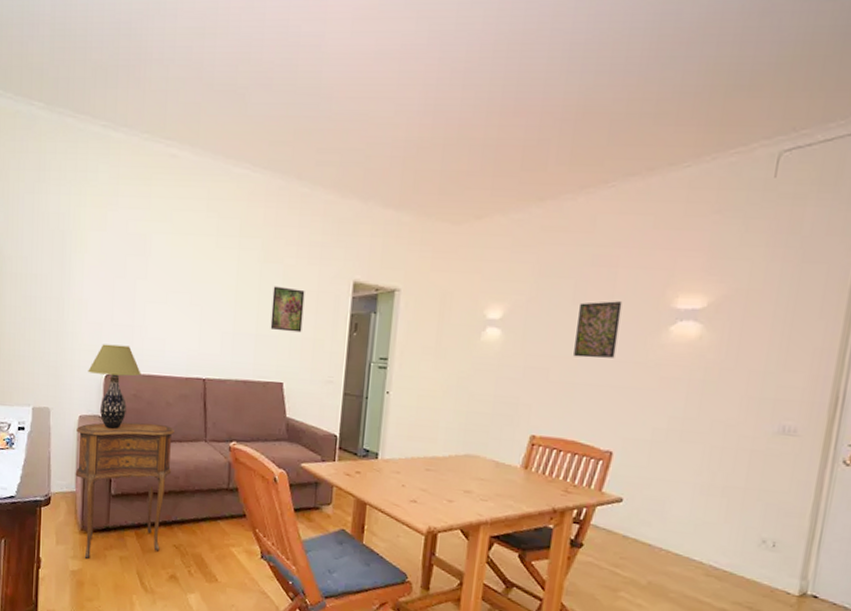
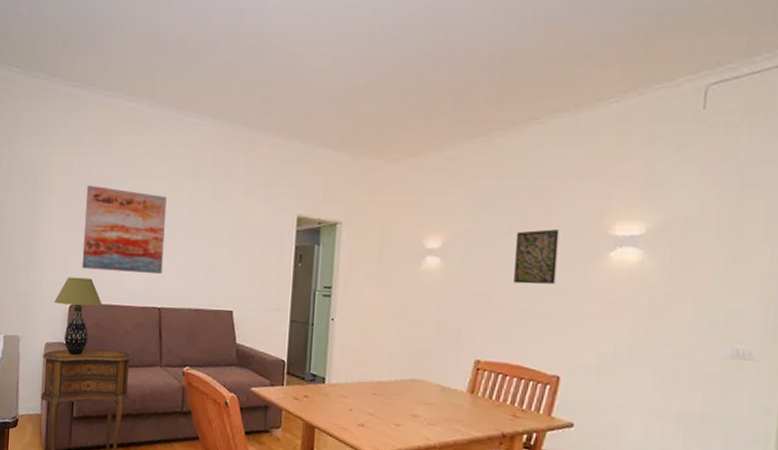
wall art: none [118,241,212,342] -> present [82,185,167,274]
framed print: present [270,286,305,333] -> none [220,222,252,264]

